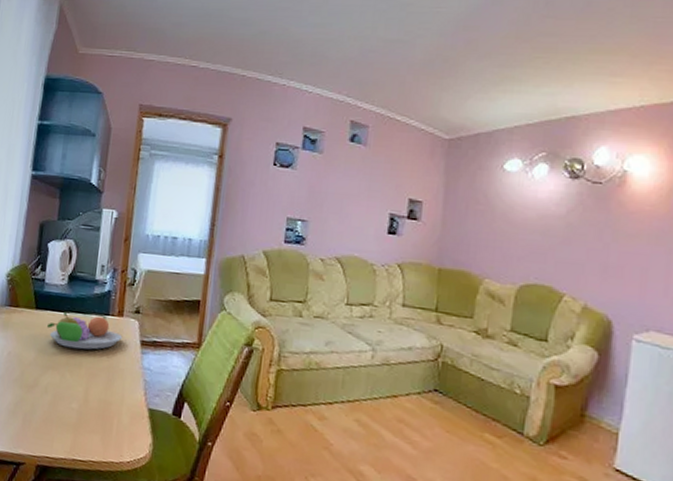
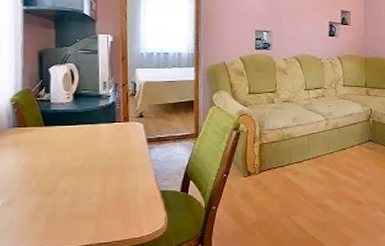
fruit bowl: present [47,311,123,350] -> none [58,124,130,154]

